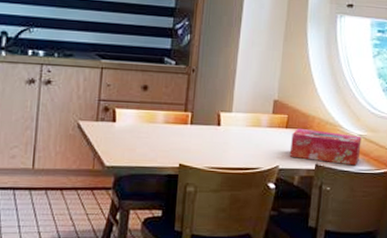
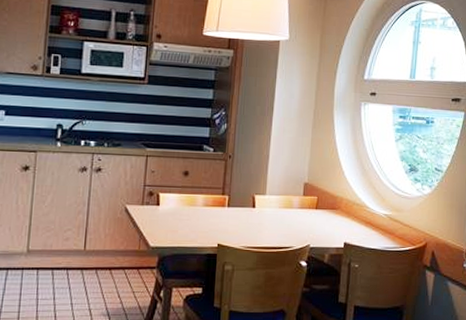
tissue box: present [289,129,362,166] -> none [319,209,387,244]

